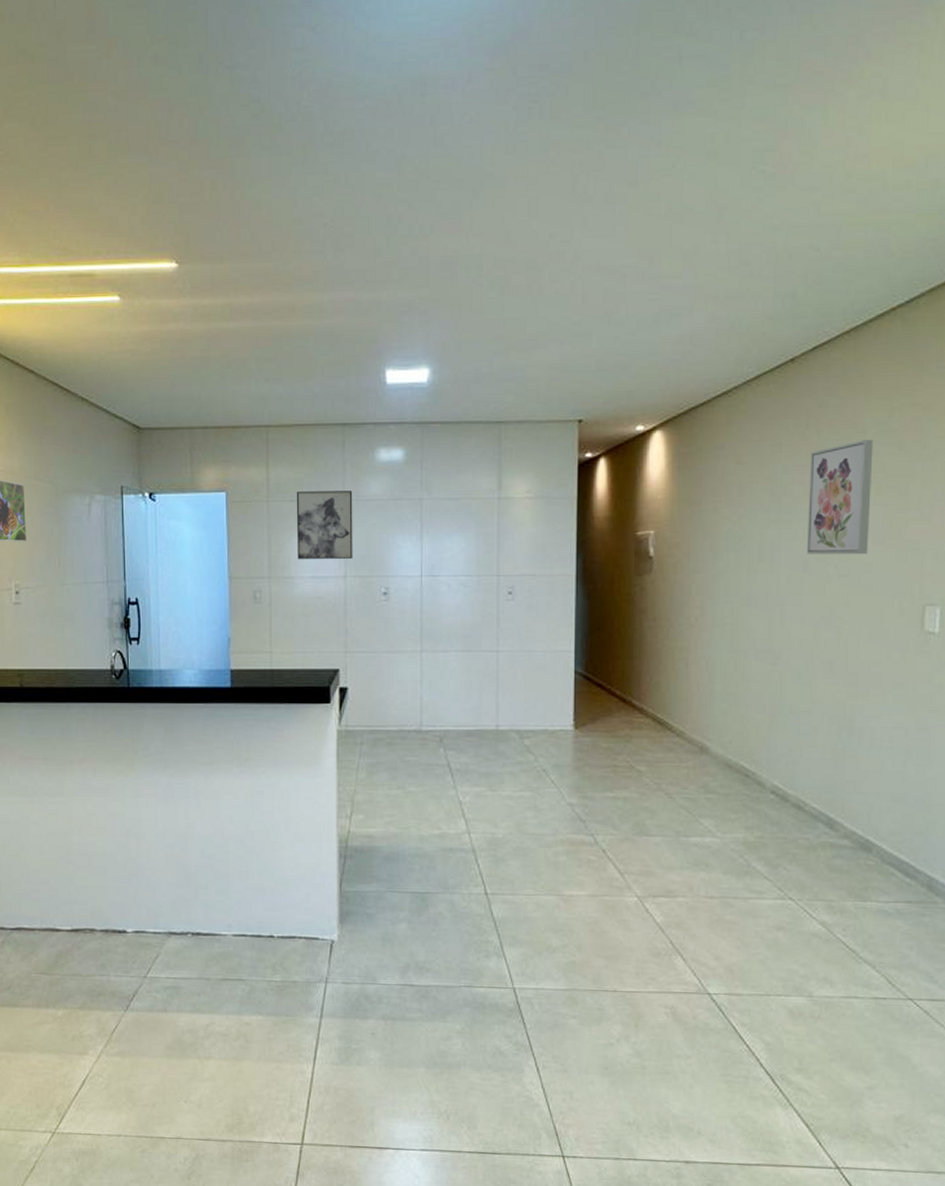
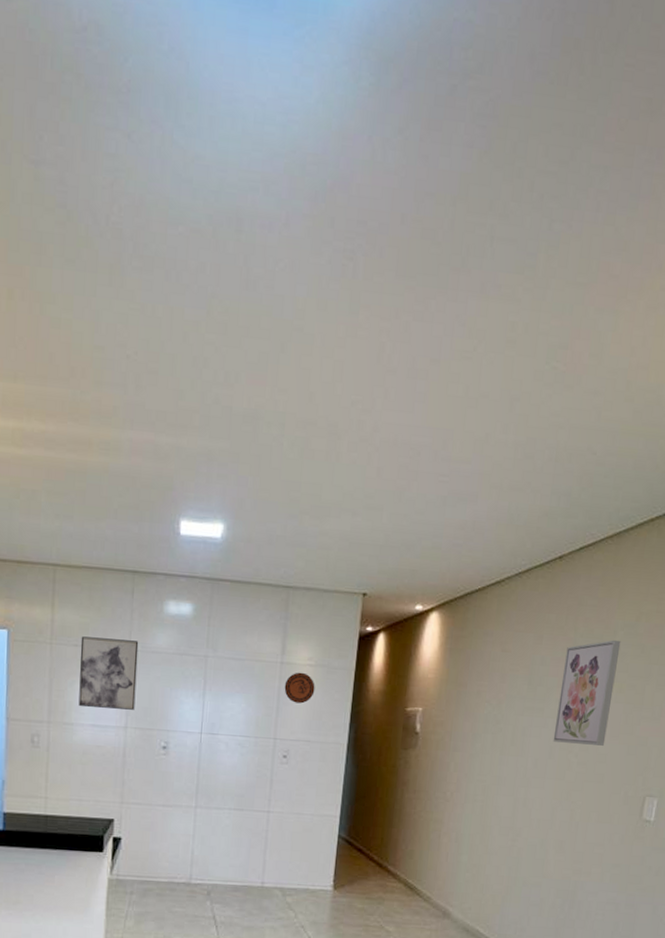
decorative plate: none [504,506,536,538] -> present [284,672,315,704]

